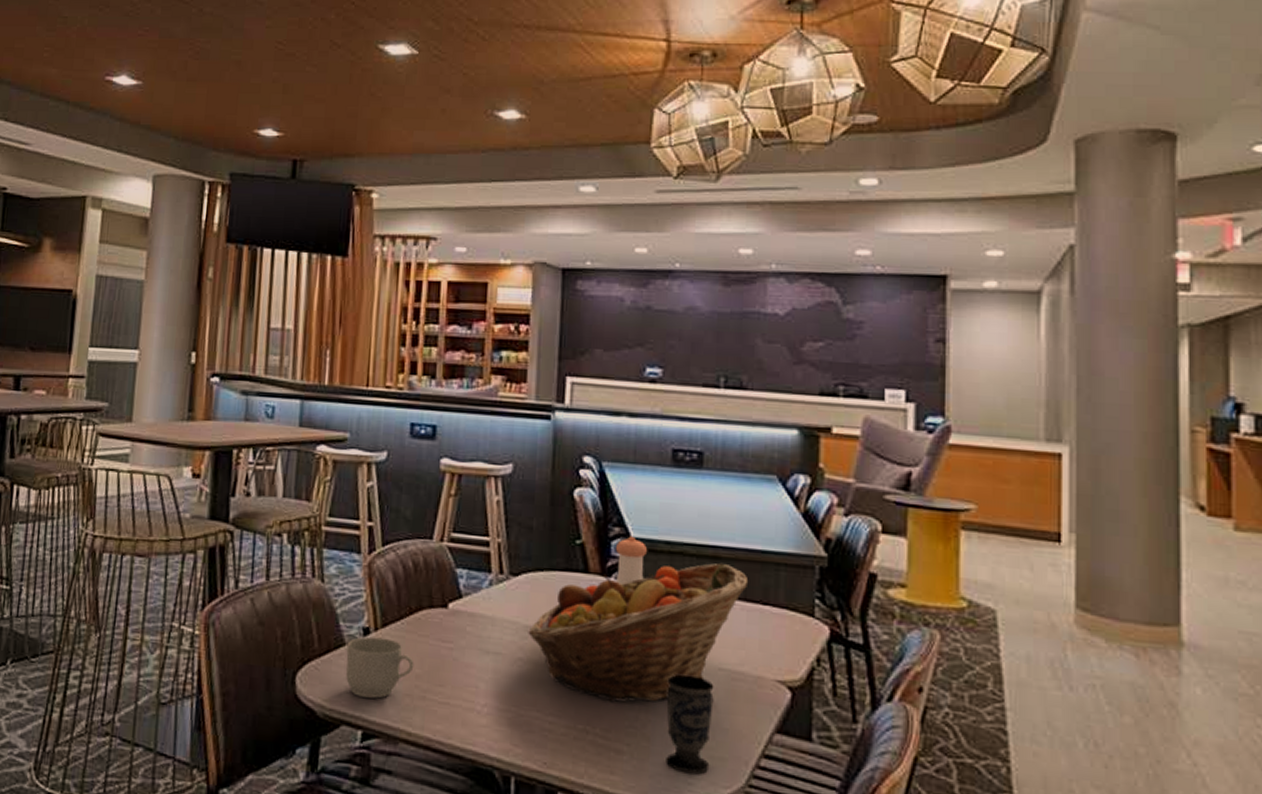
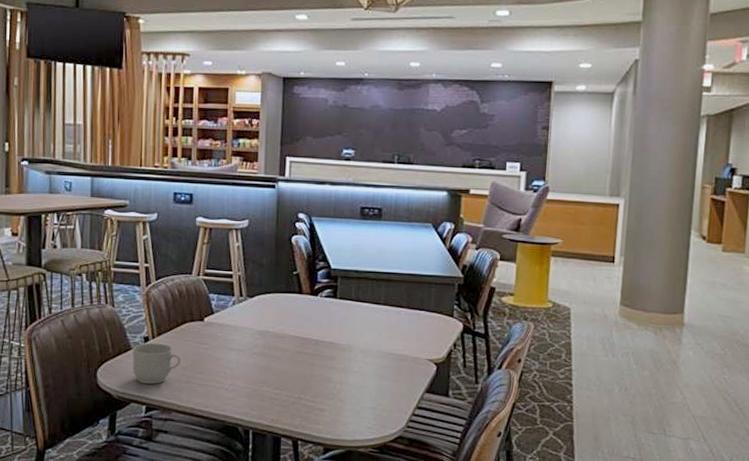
fruit basket: present [528,562,749,703] -> none [260,283,411,379]
pepper shaker: present [615,536,648,585] -> none [320,268,343,301]
cup: present [666,674,714,774] -> none [353,358,386,421]

